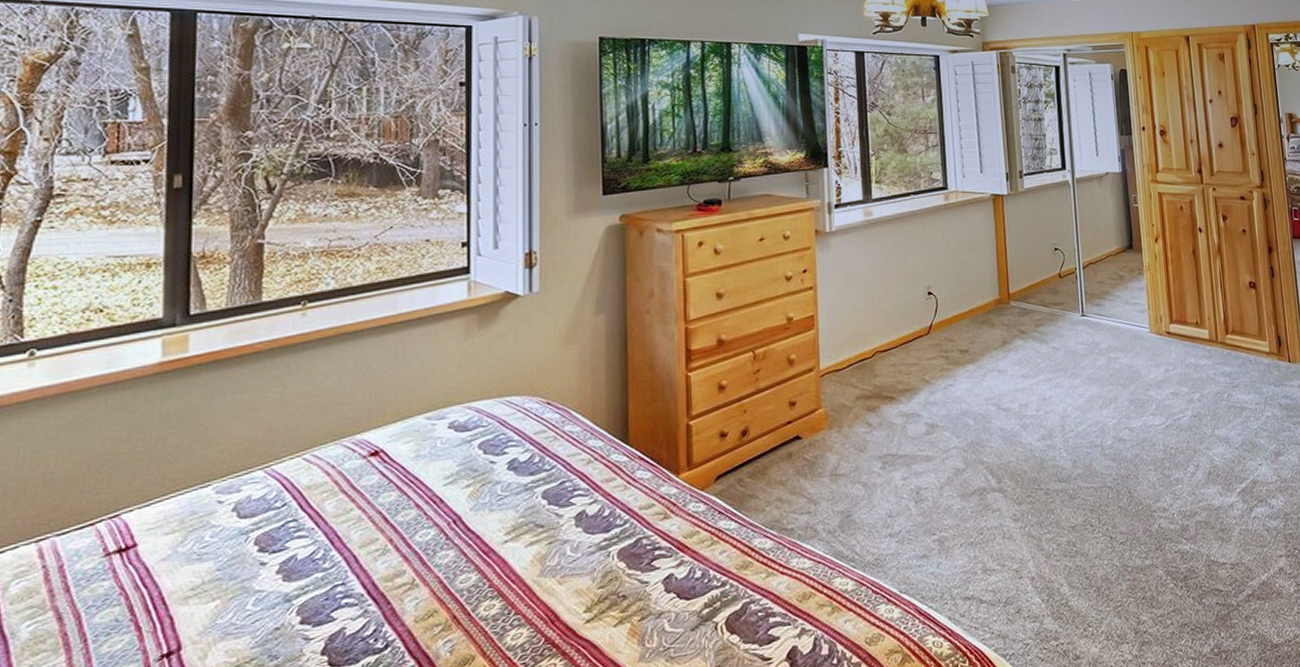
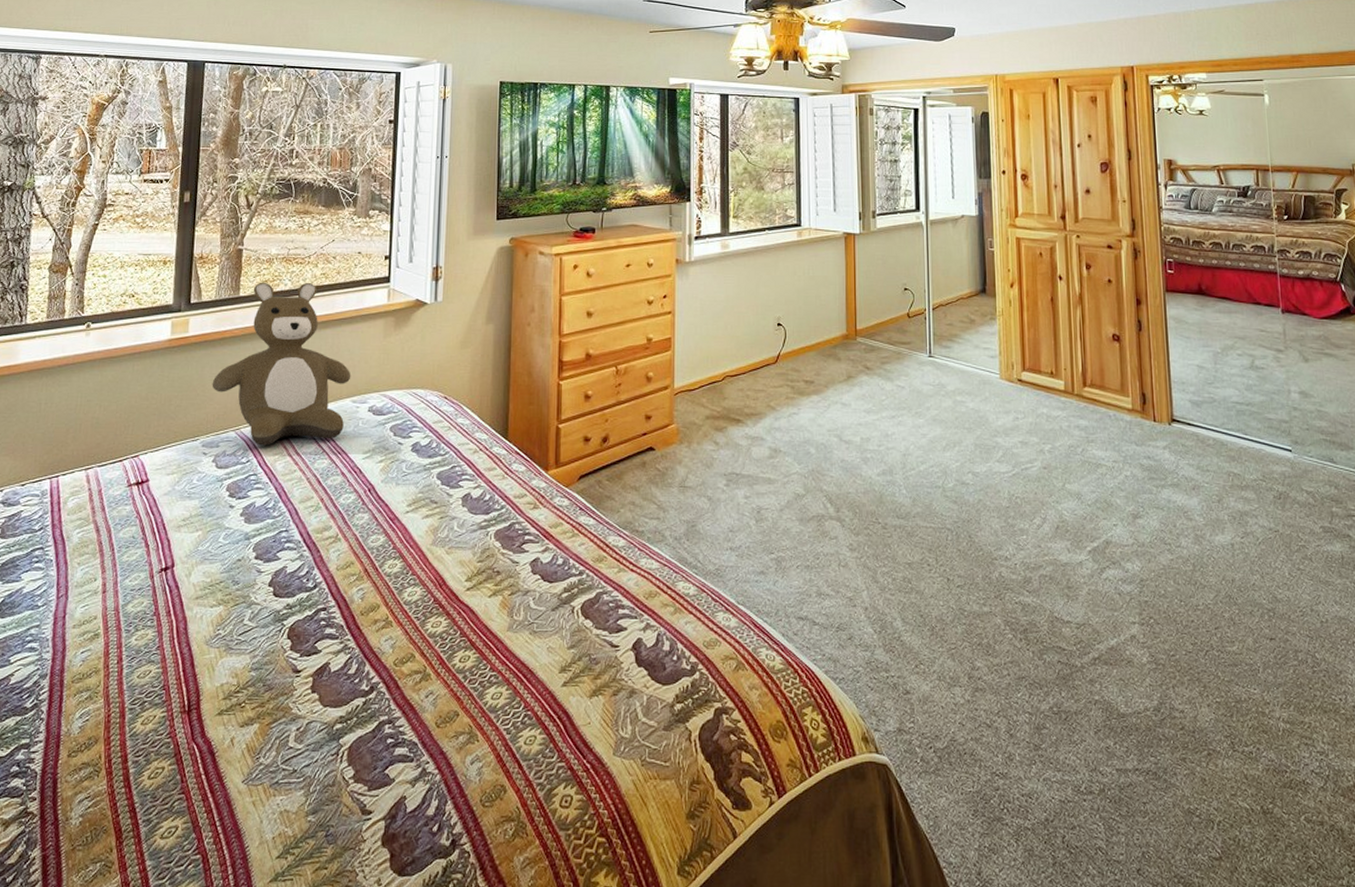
teddy bear: none [226,279,424,484] -> present [212,282,351,446]

